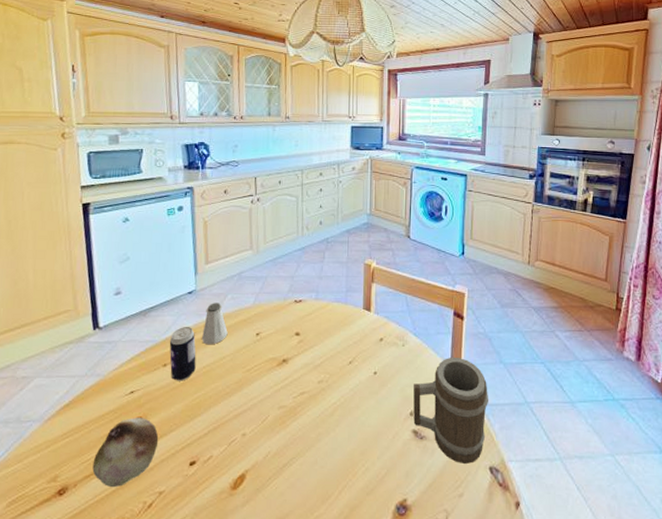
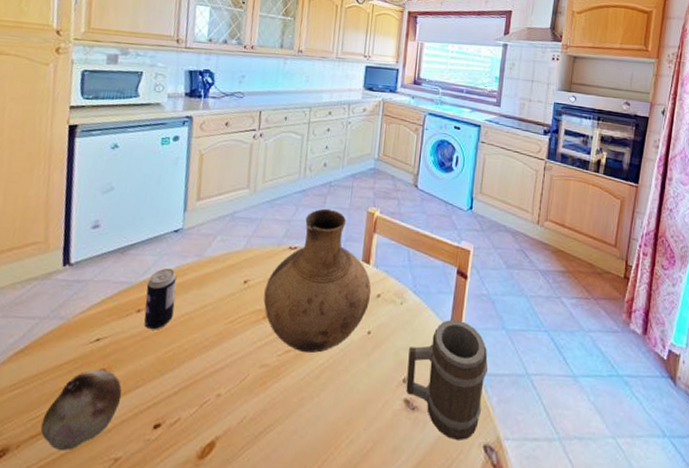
saltshaker: present [202,303,228,345] -> none [183,244,213,291]
vase: none [276,263,374,393] -> present [263,208,372,353]

